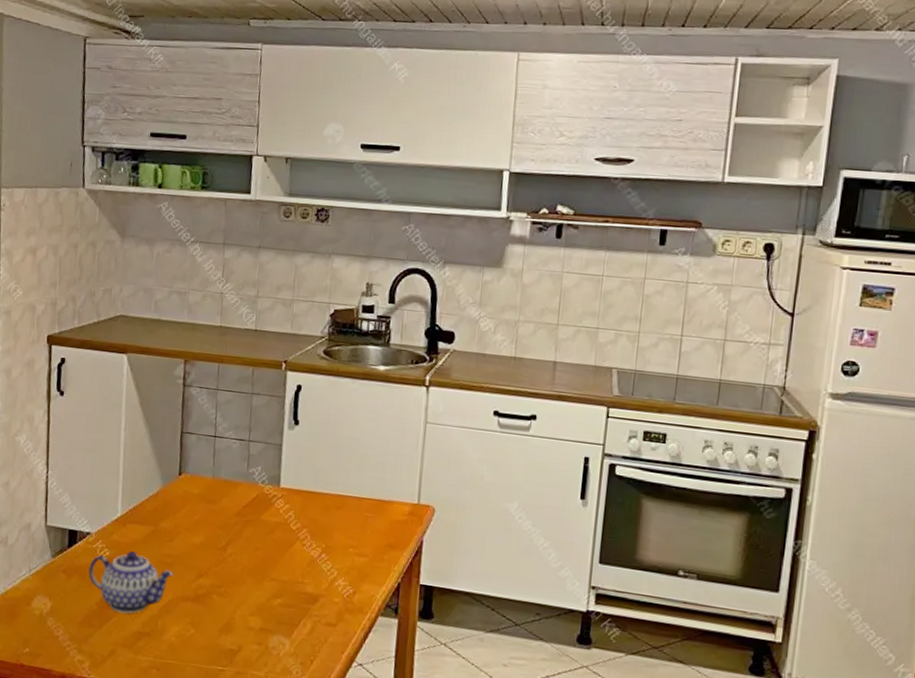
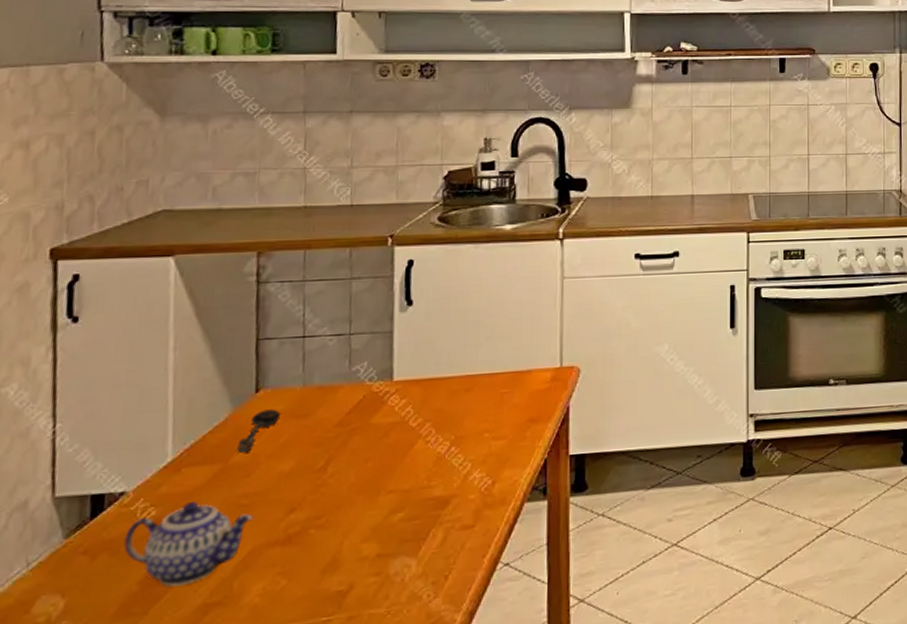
spoon: none [164,490,196,522] -> present [237,409,281,453]

